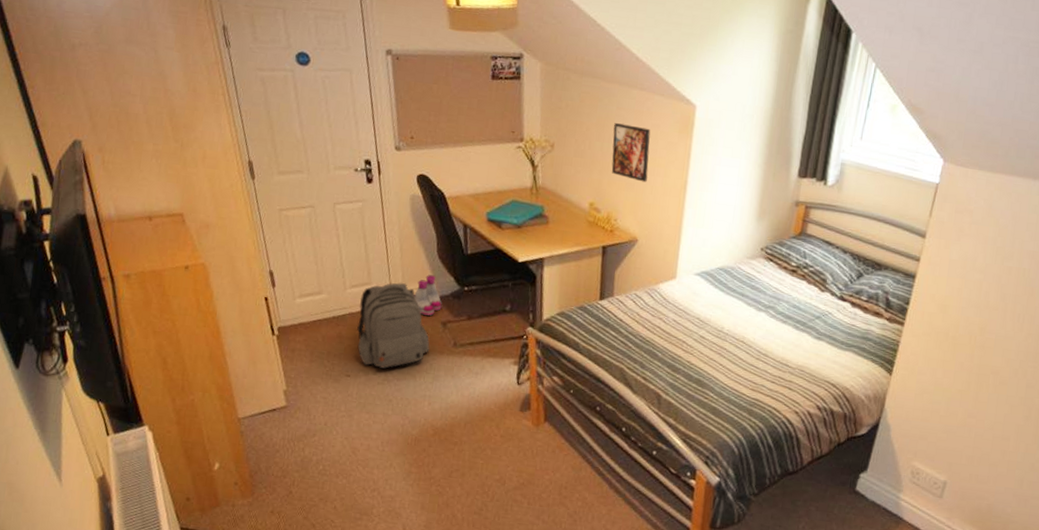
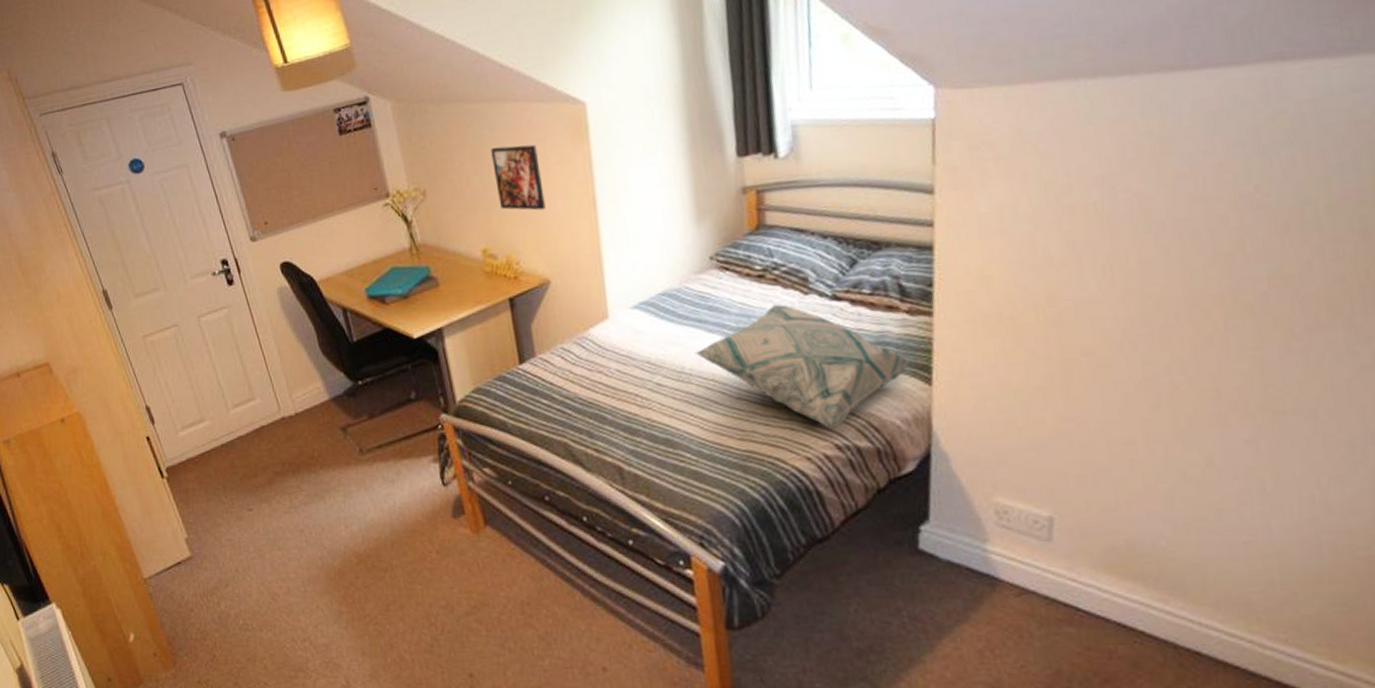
backpack: present [357,282,430,369] -> none [245,390,334,494]
boots: present [414,275,442,316] -> none [303,375,337,423]
decorative pillow: none [733,294,880,395] -> present [694,304,909,429]

